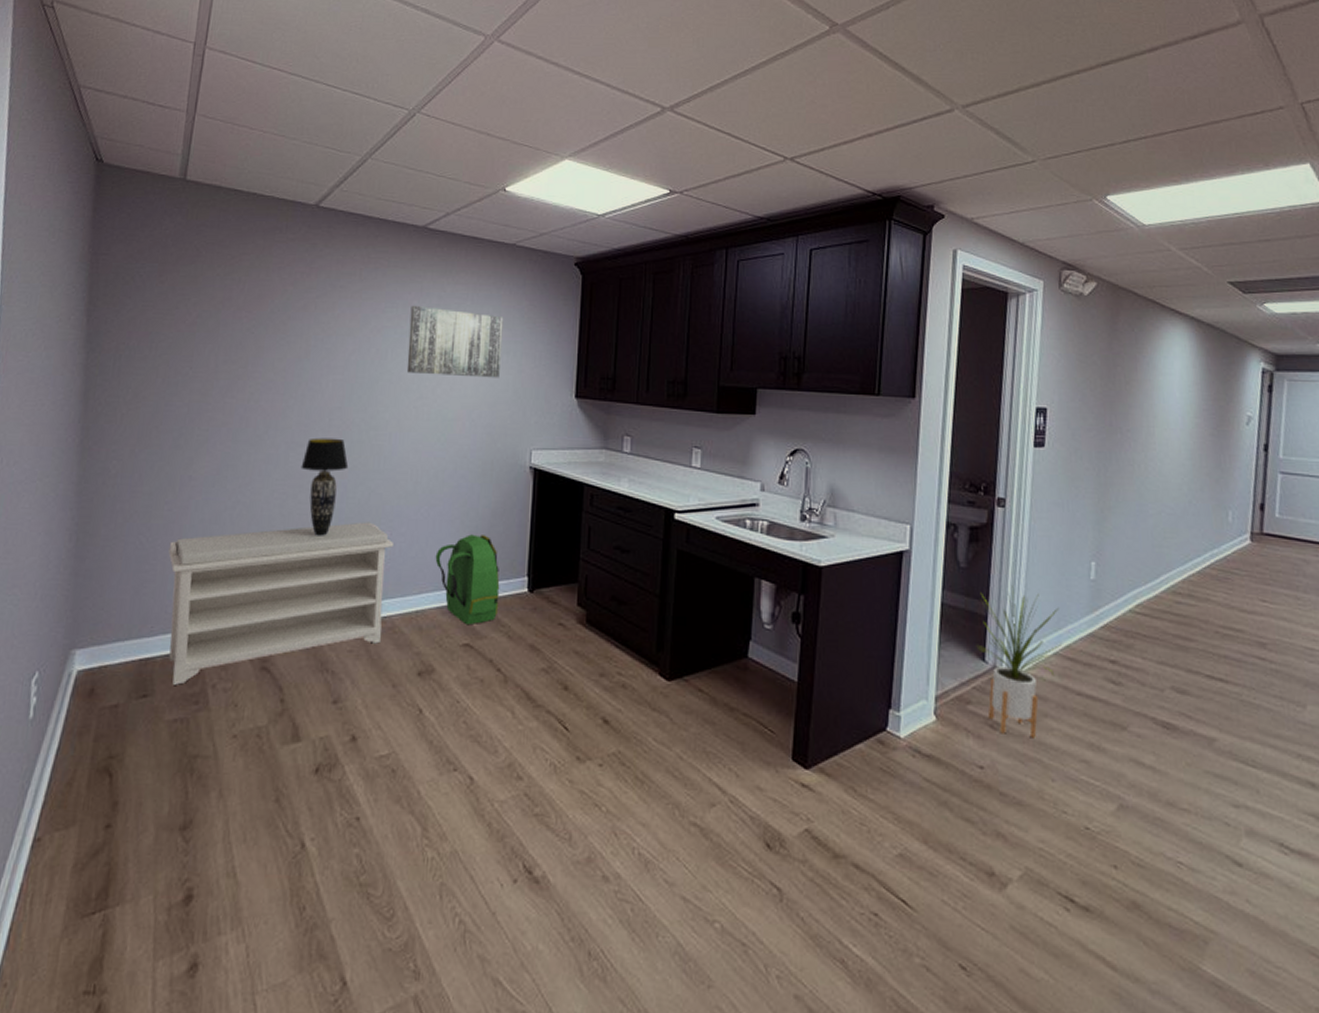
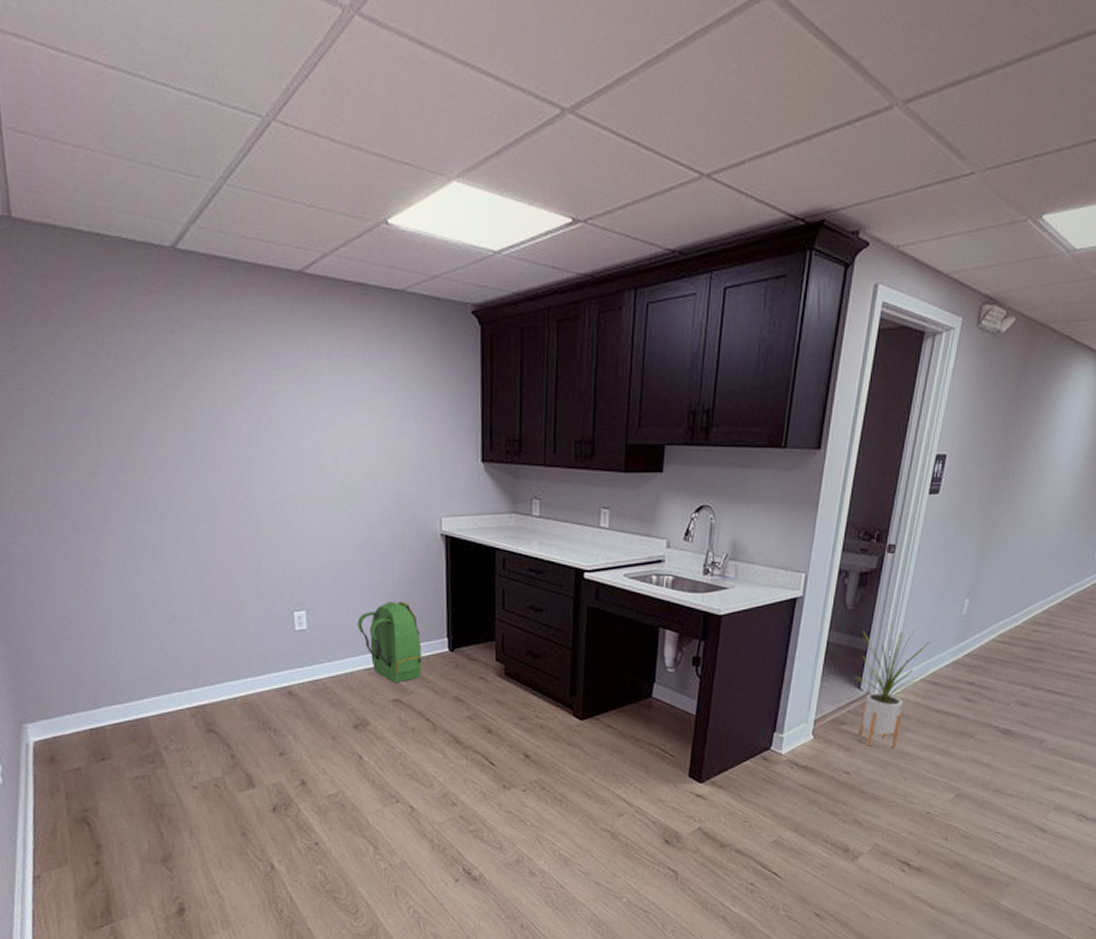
bench: present [168,522,395,685] -> none [93,594,316,749]
table lamp: present [300,437,349,536] -> none [210,513,259,610]
wall art: present [406,305,504,378] -> none [298,365,403,444]

